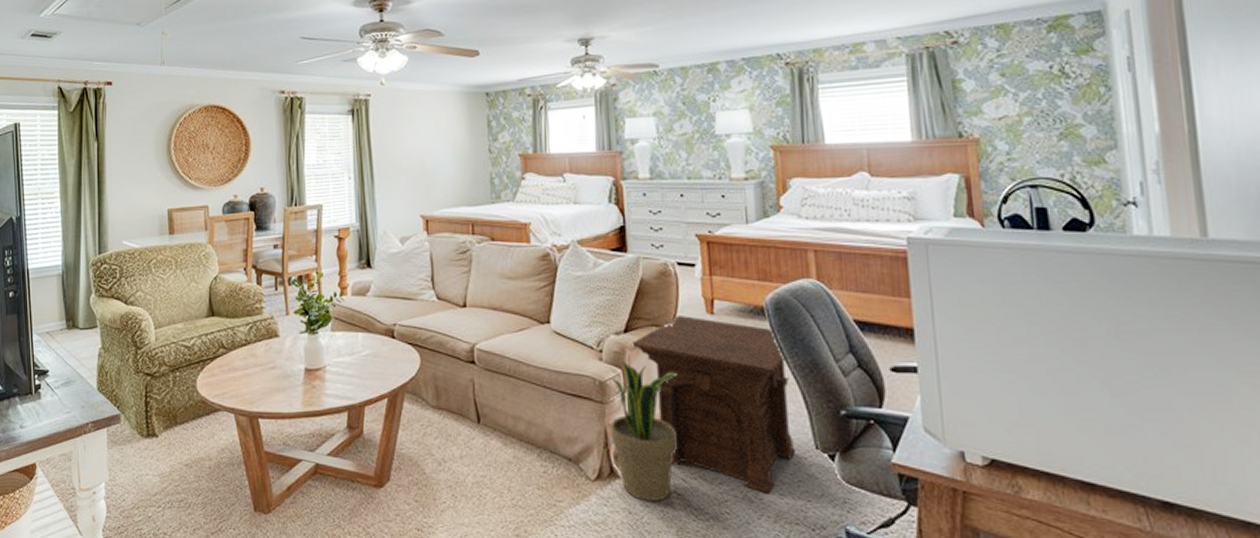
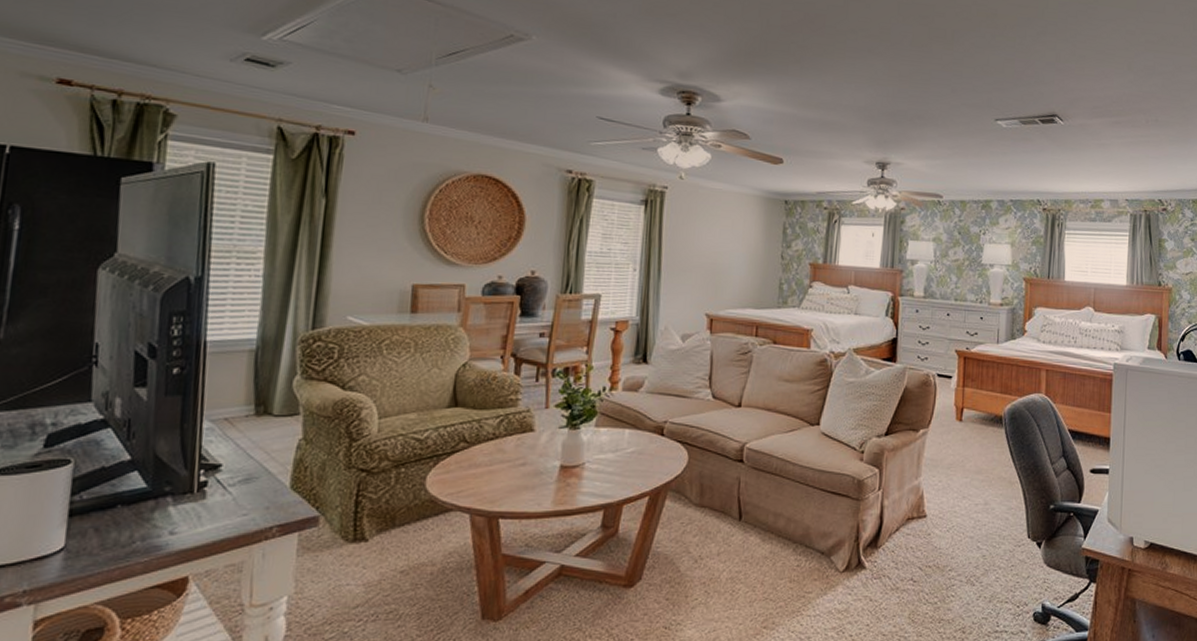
potted plant: present [610,361,679,501] -> none [861,461,927,588]
side table: present [632,316,796,494] -> none [891,422,1015,578]

